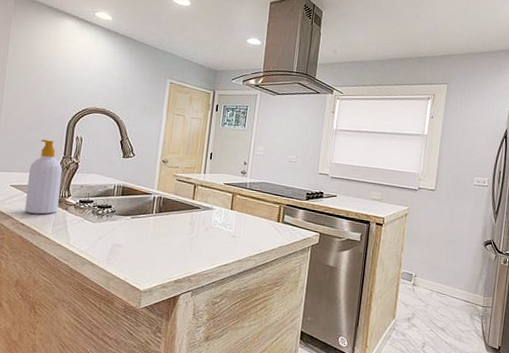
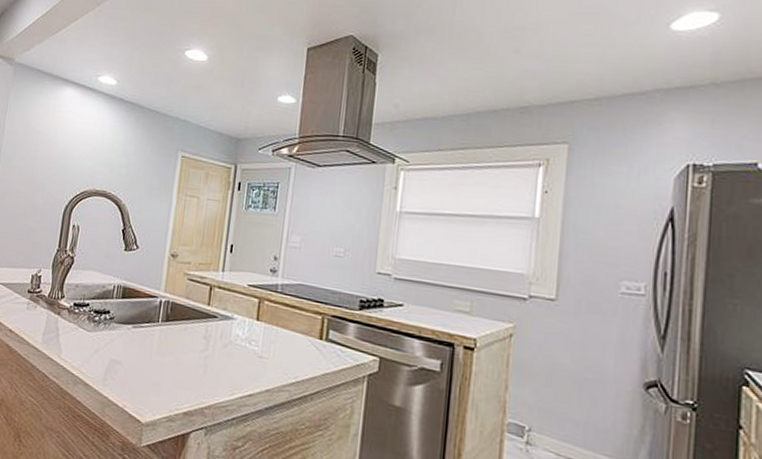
soap bottle: present [24,139,63,215] -> none [13,229,57,320]

